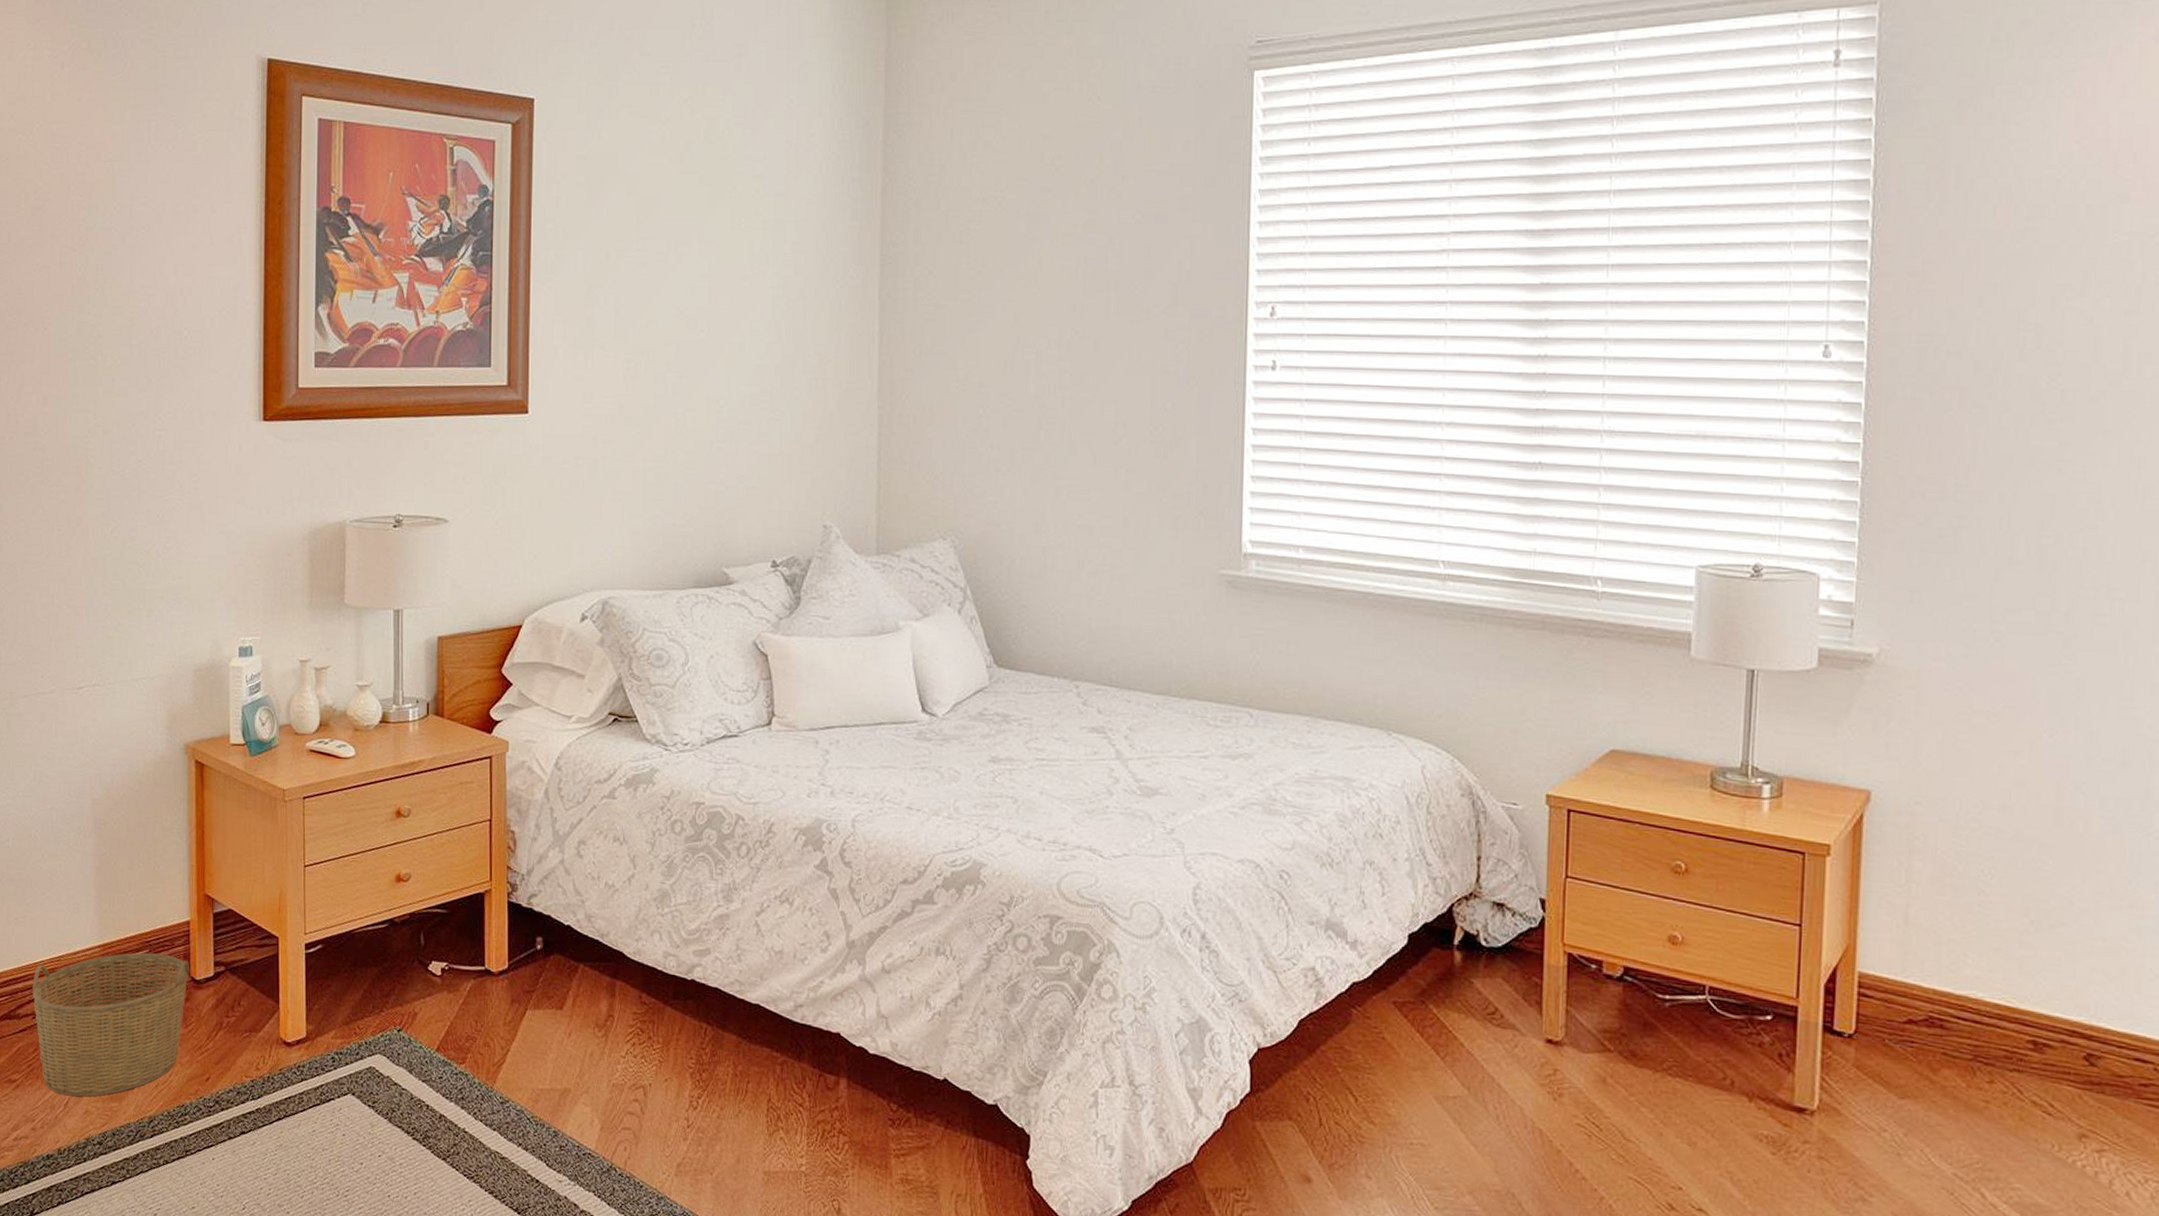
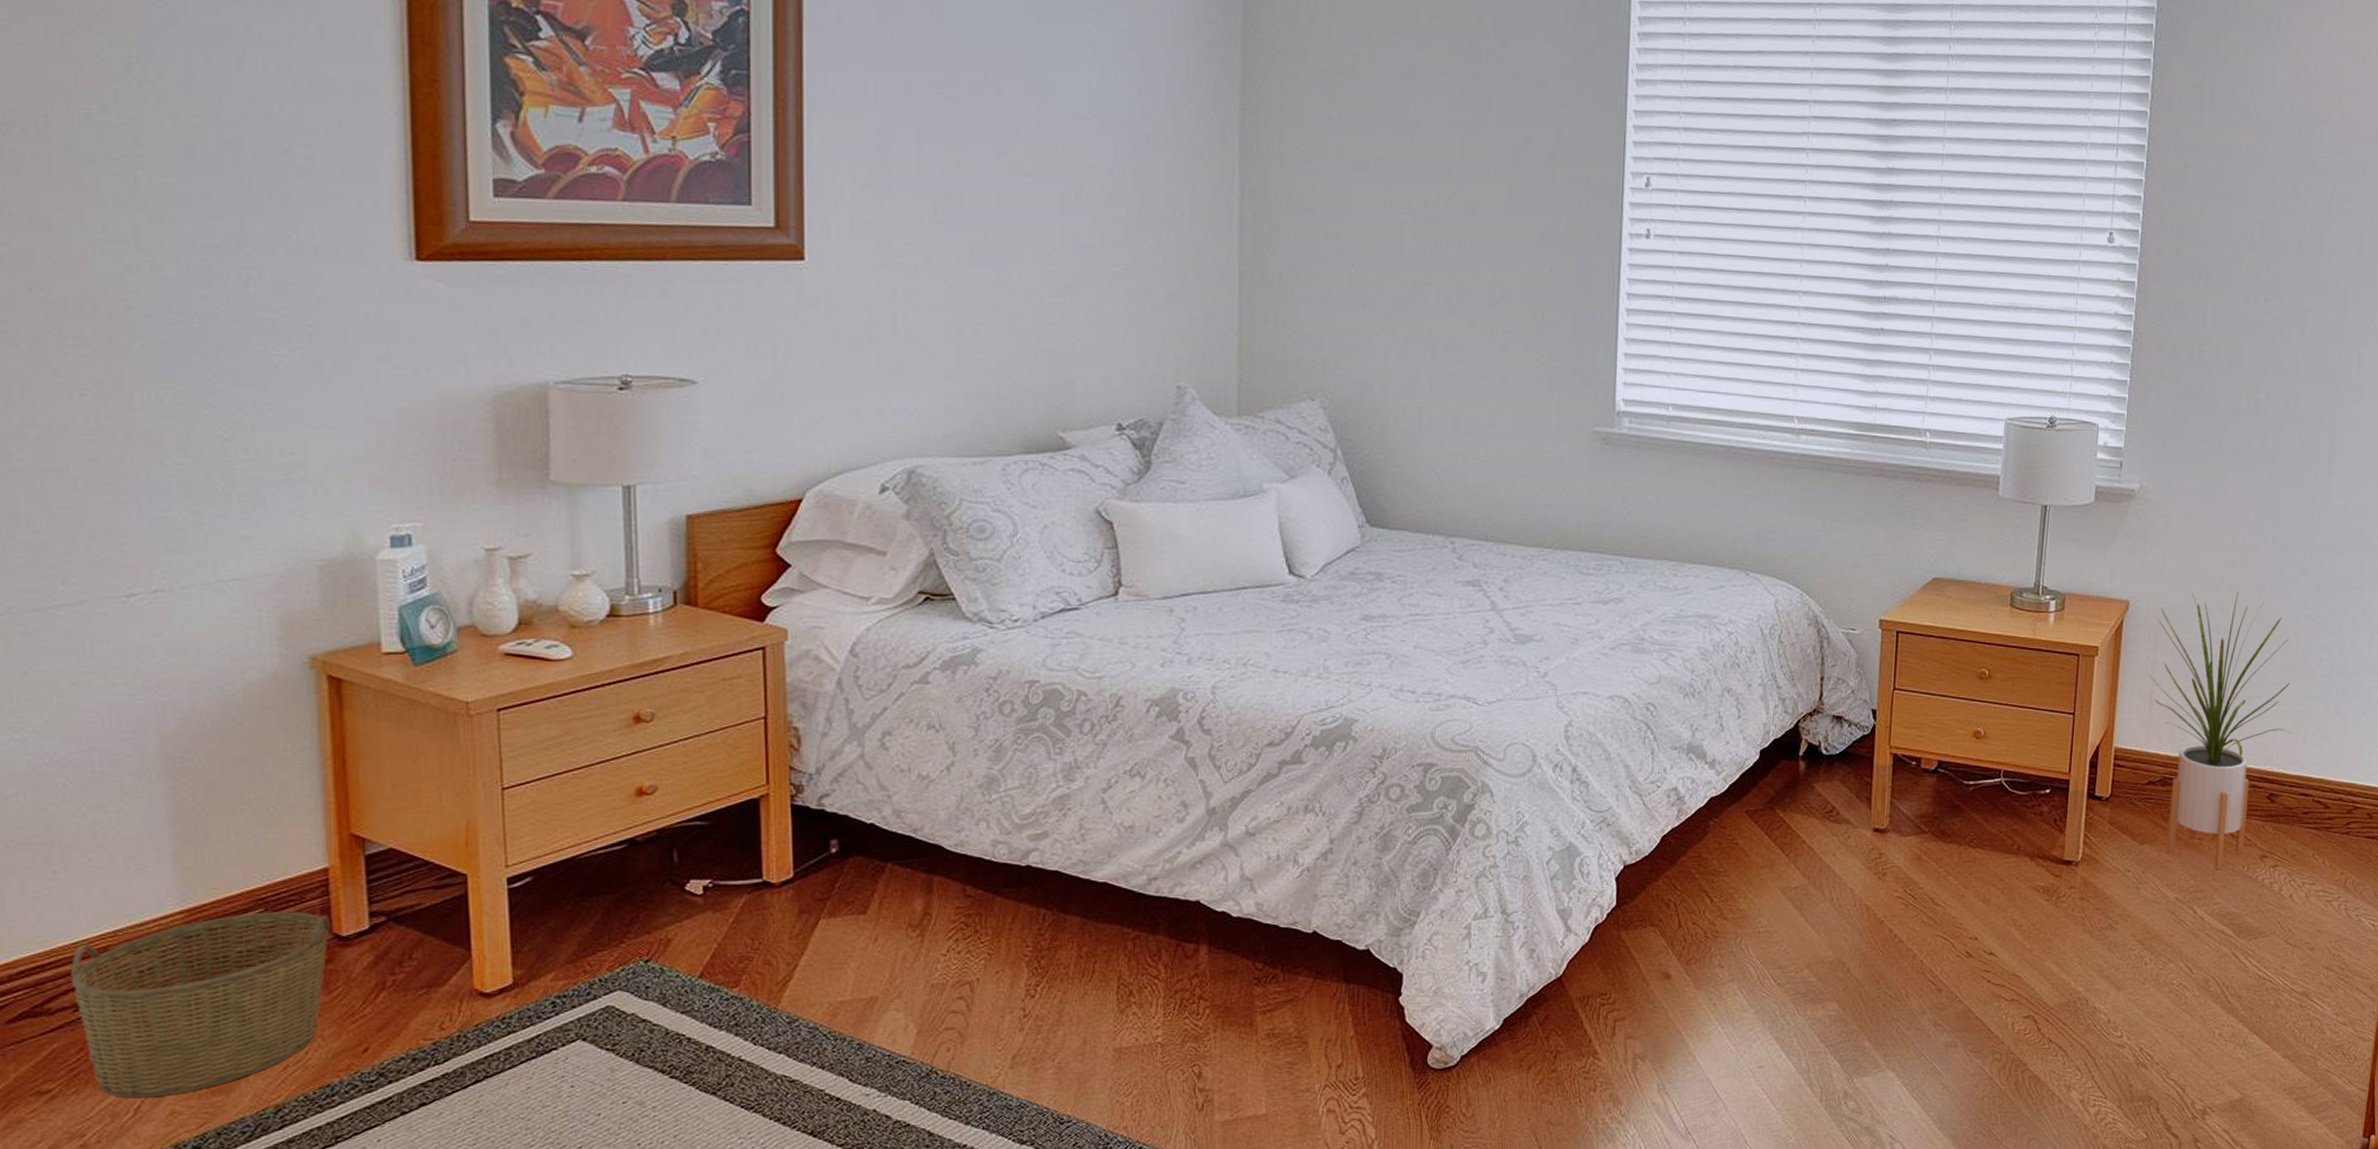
house plant: none [1903,787,2118,1147] -> present [2149,591,2292,871]

